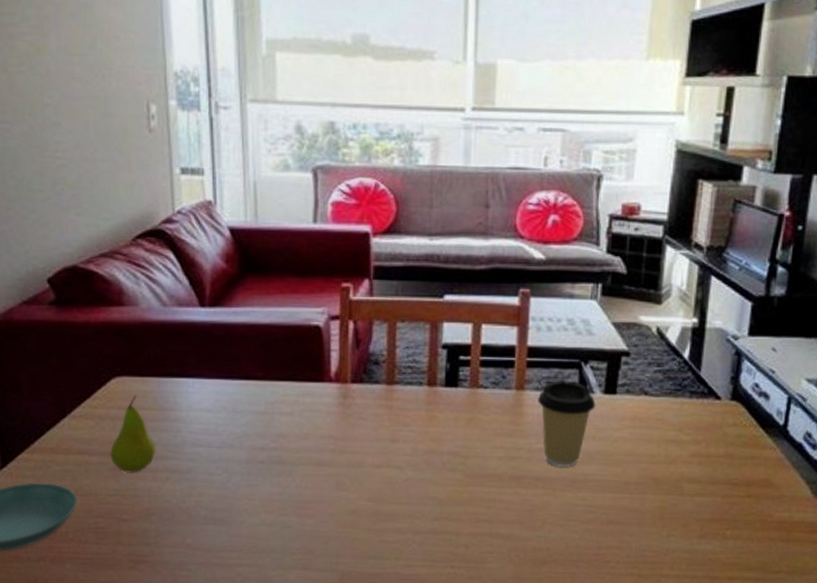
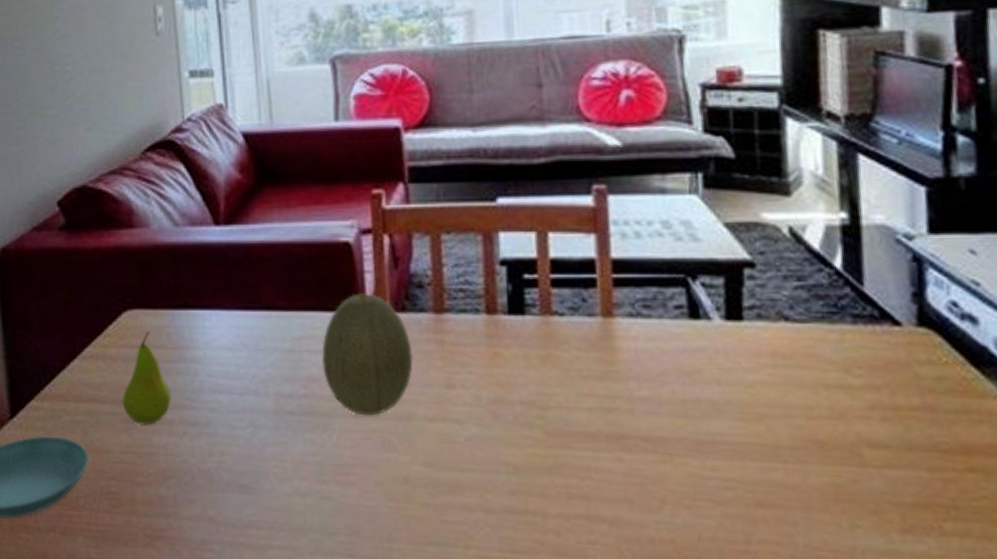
fruit: none [291,368,366,464] -> present [322,294,413,416]
coffee cup: present [538,381,596,468] -> none [633,303,716,425]

